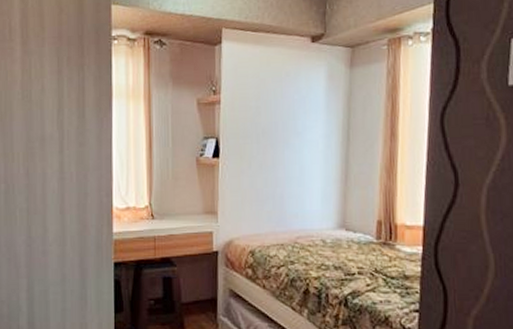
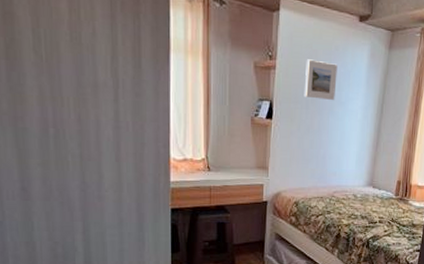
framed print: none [253,89,291,132] -> present [304,59,338,100]

